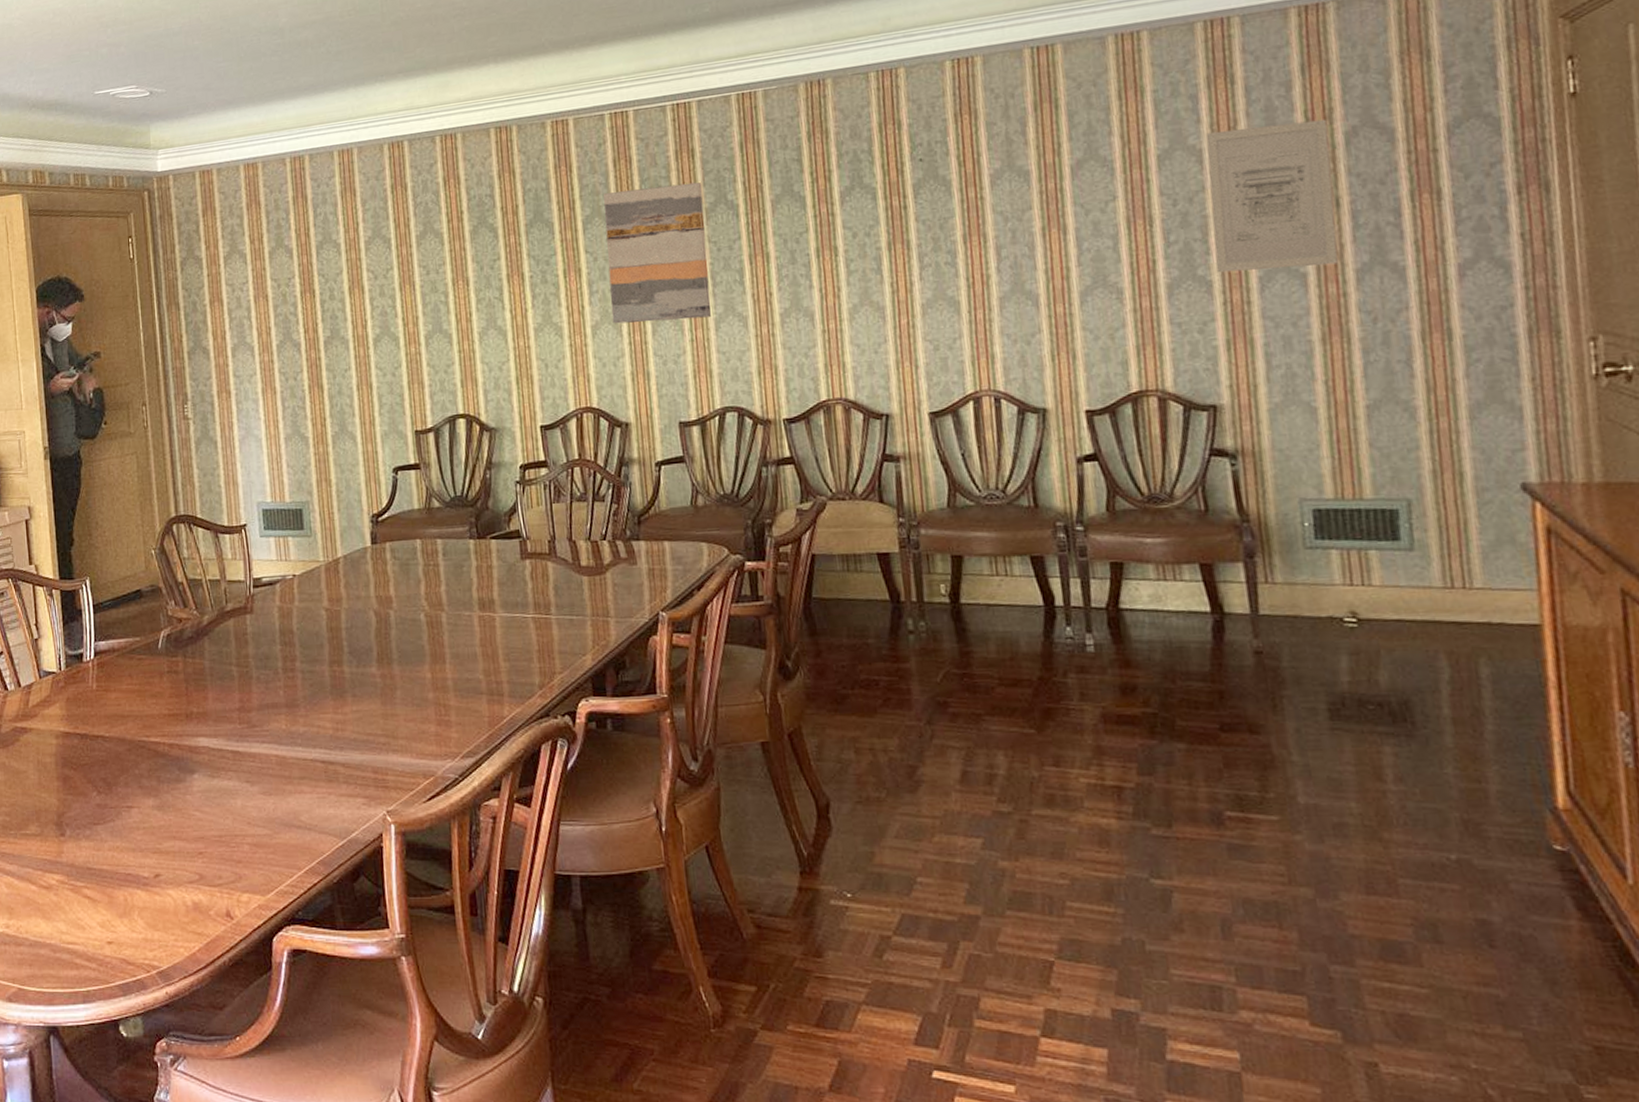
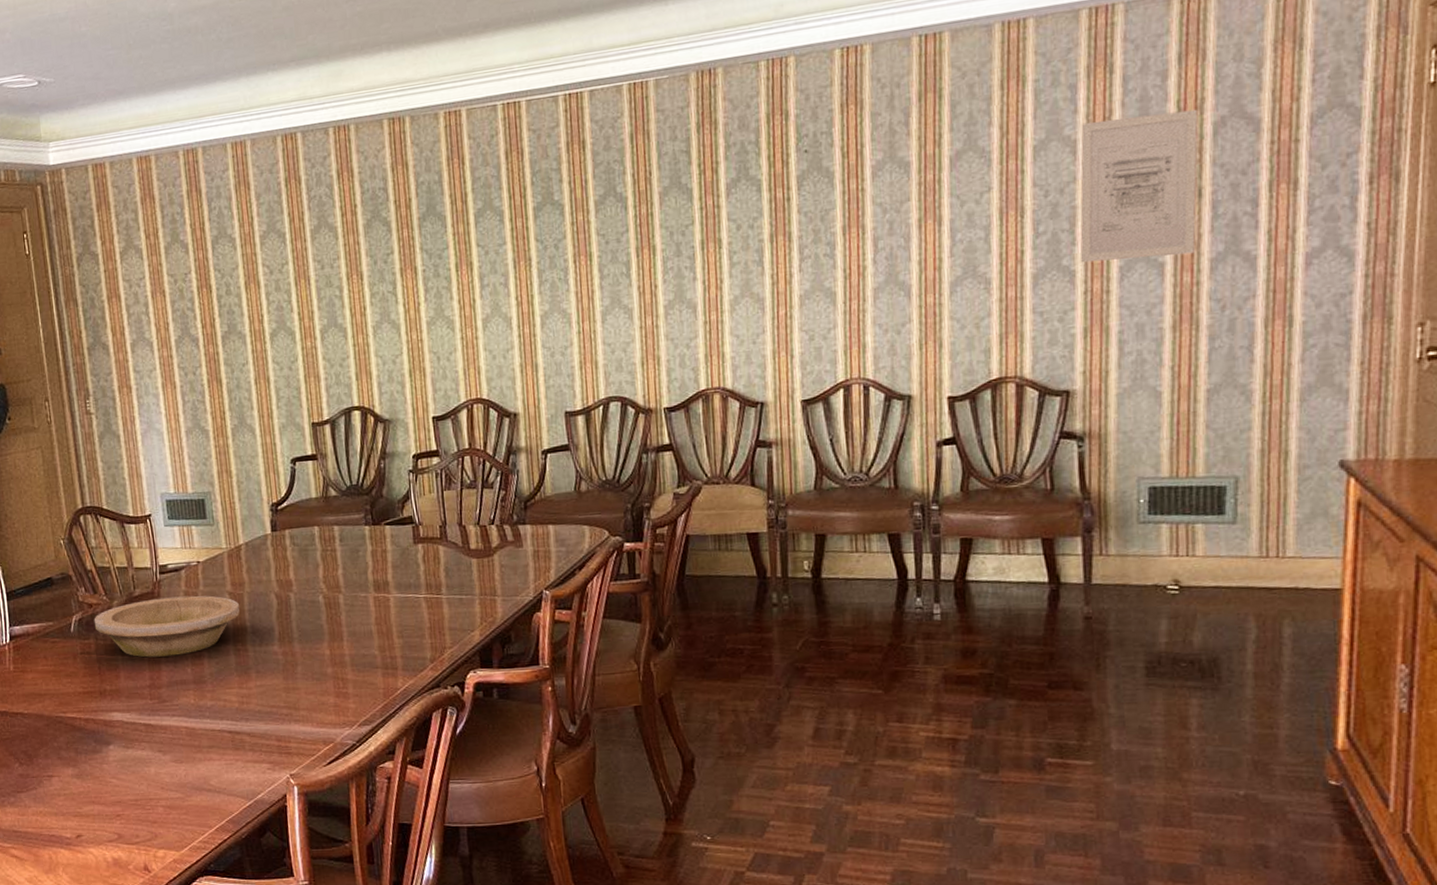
bowl: none [183,611,336,678] -> present [94,595,240,658]
wall art: present [603,181,712,324] -> none [495,174,599,317]

